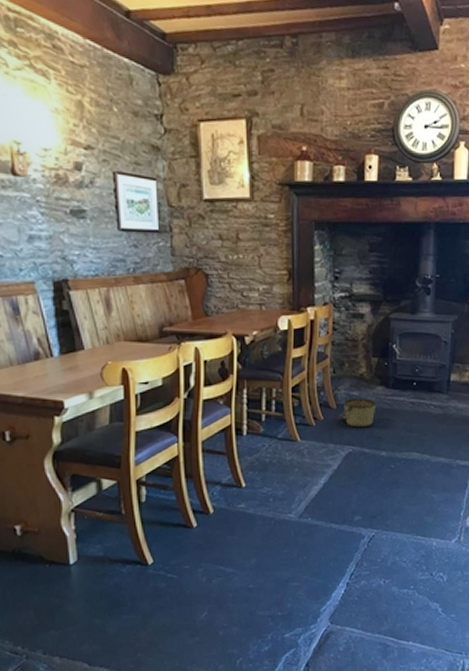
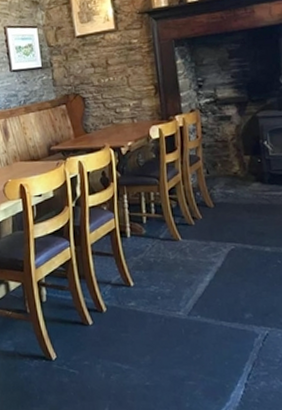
bucket: present [338,398,377,428] -> none [216,195,255,225]

